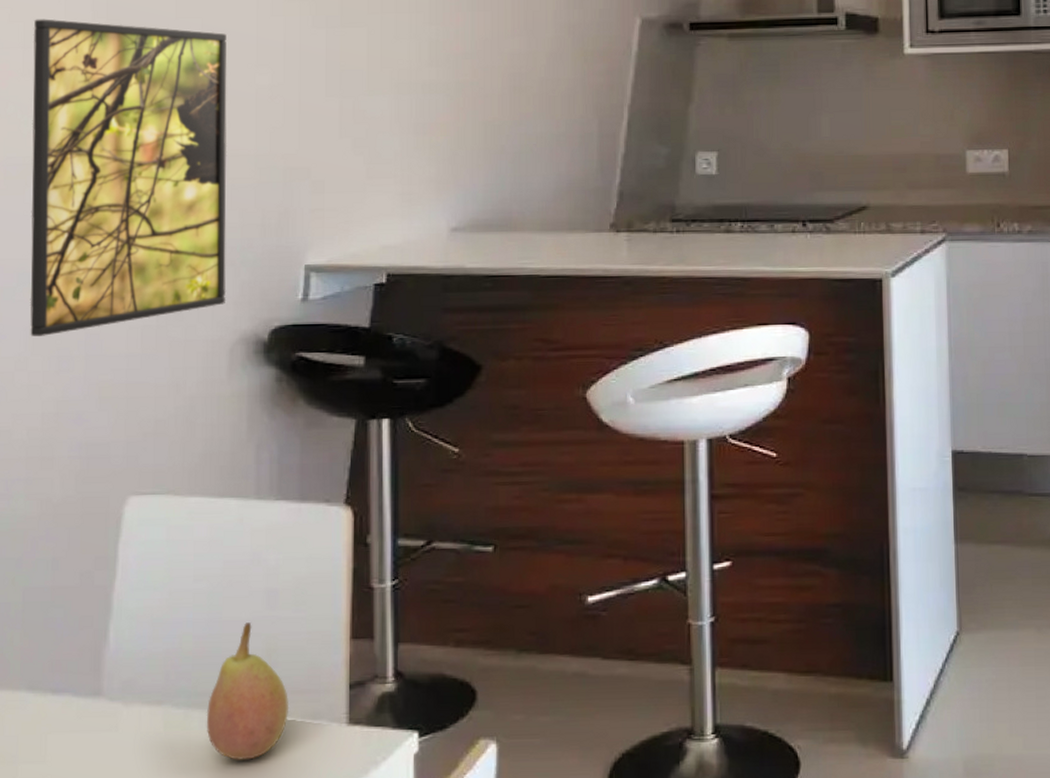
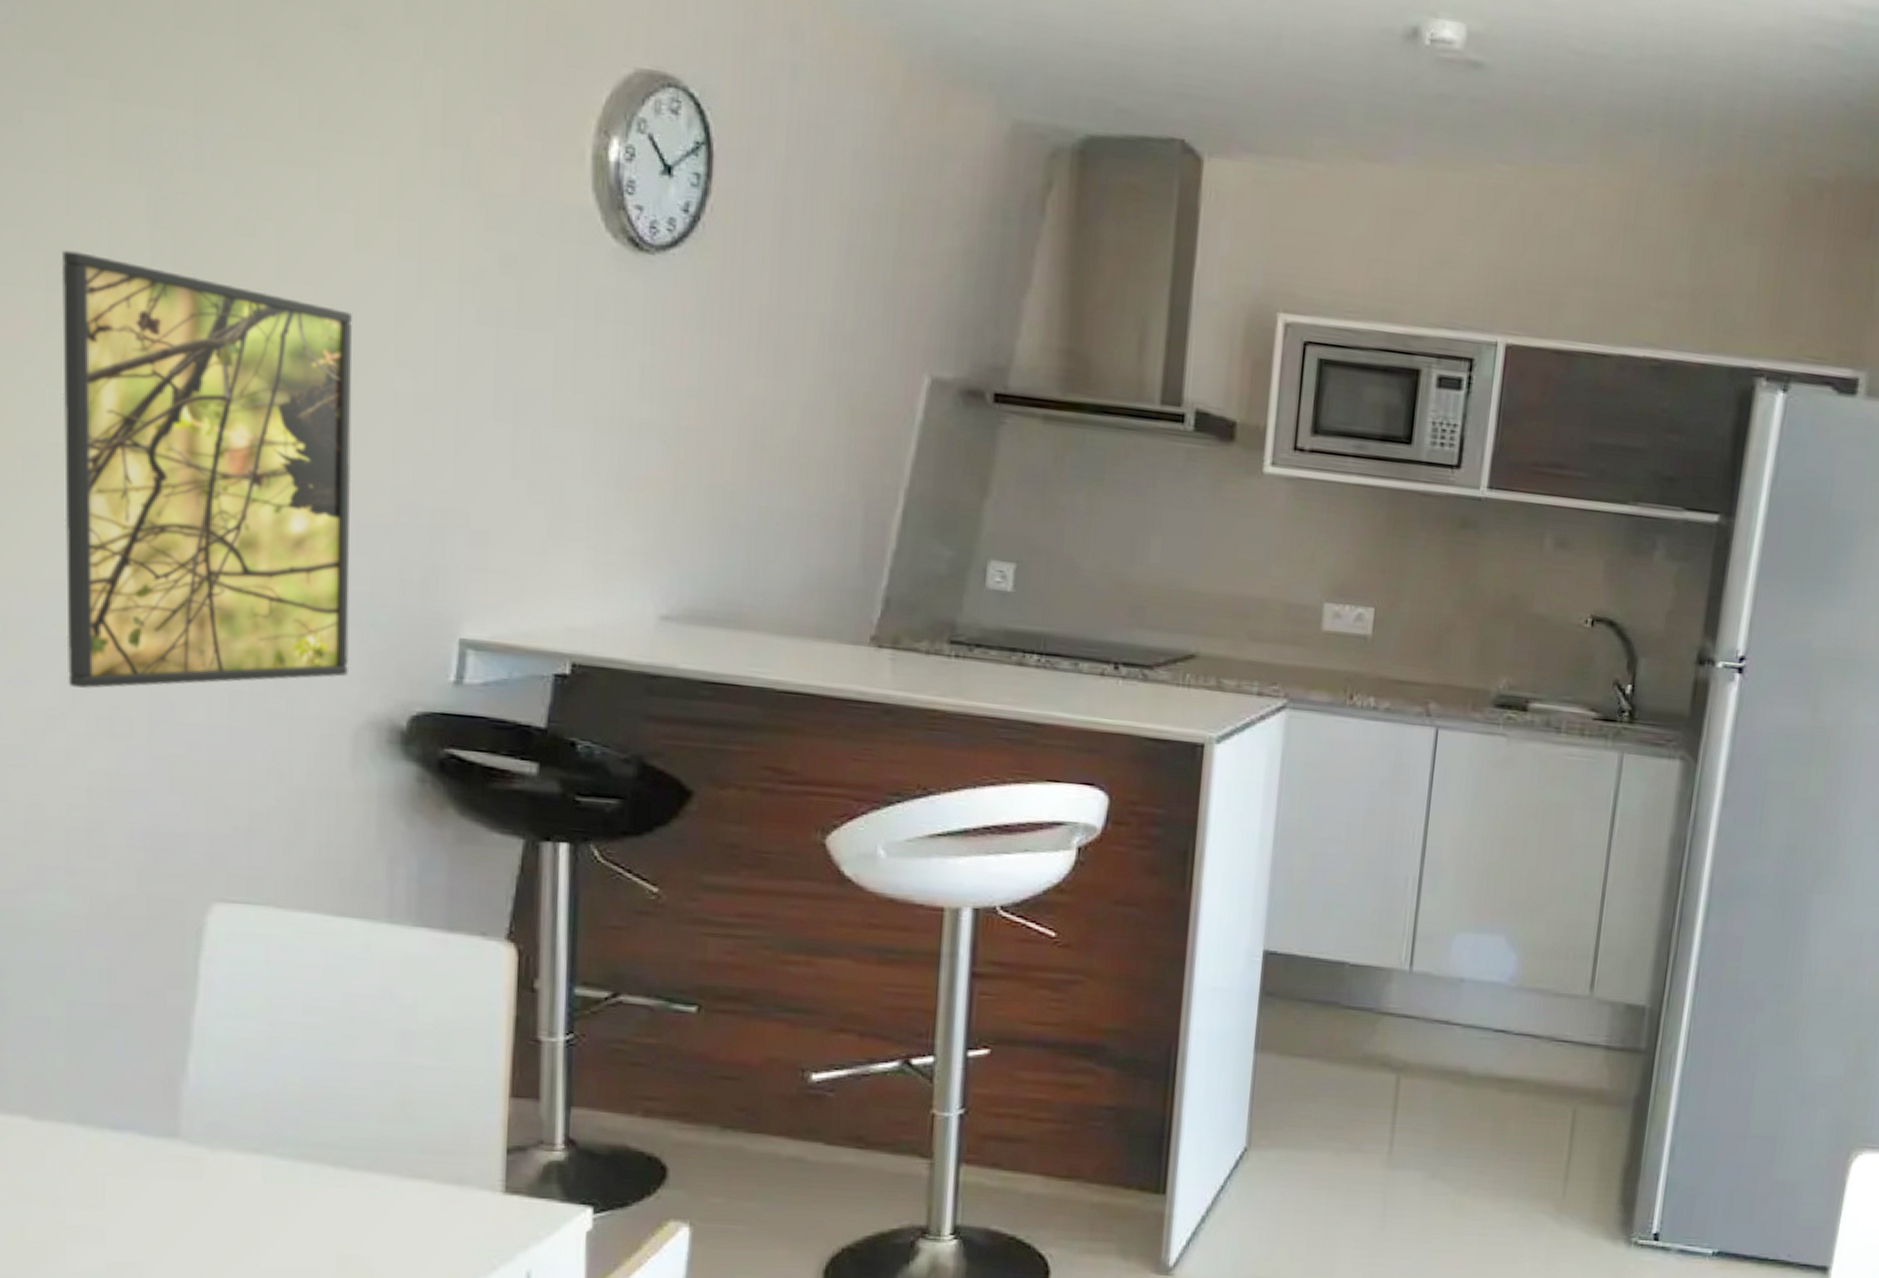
fruit: present [206,622,290,760] -> none [319,1067,429,1224]

